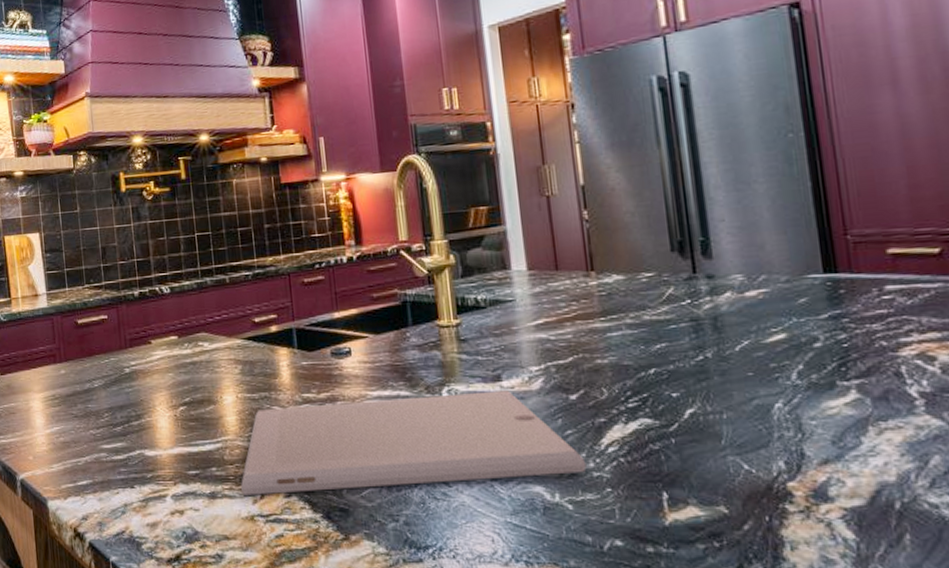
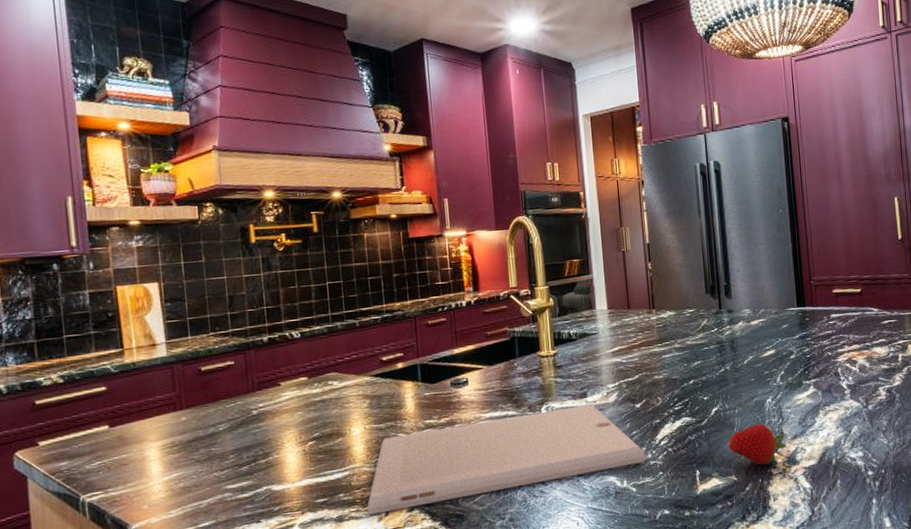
fruit: none [712,437,812,499] -> present [728,424,787,466]

